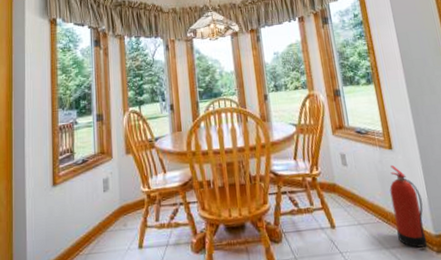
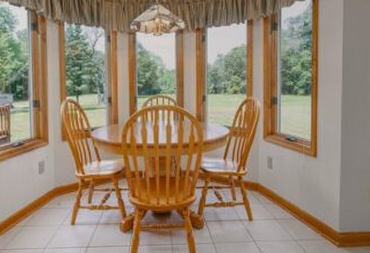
fire extinguisher: present [389,164,428,249] -> none [307,171,334,243]

